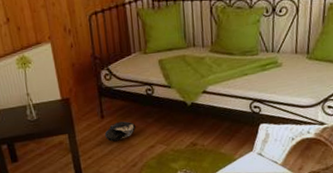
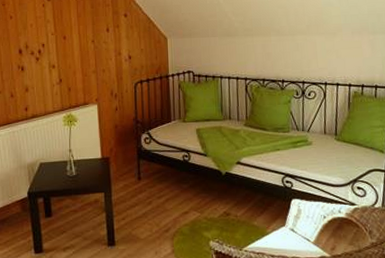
shoe: present [104,121,136,142] -> none [140,184,172,204]

